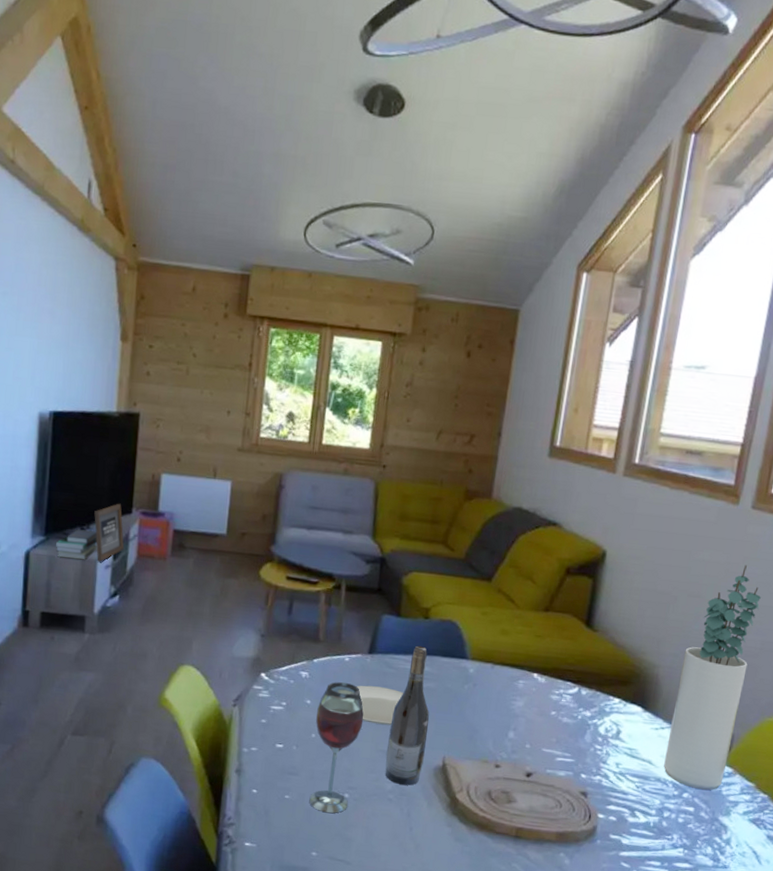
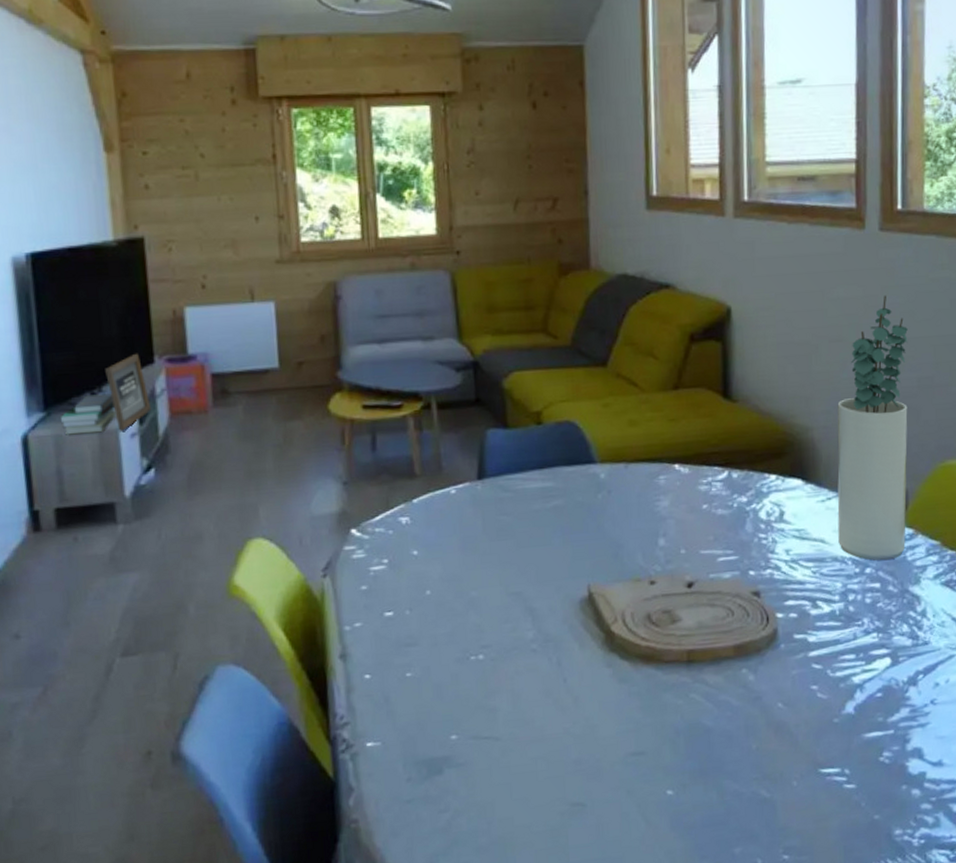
wineglass: present [309,682,364,813] -> none [427,520,486,683]
plate: present [356,685,404,726] -> none [470,516,529,563]
wine bottle: present [385,645,430,785] -> none [518,458,566,630]

